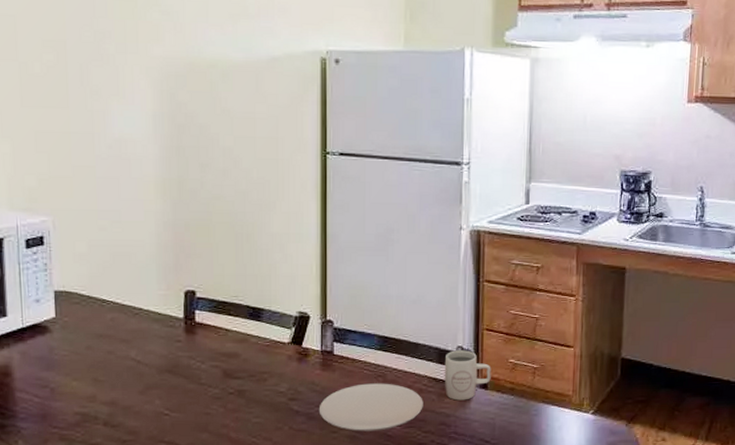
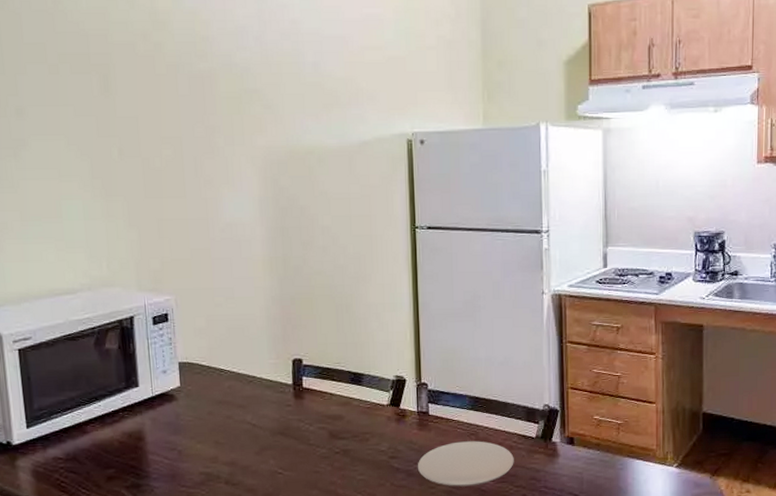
mug: present [444,350,491,401] -> none [532,408,577,456]

